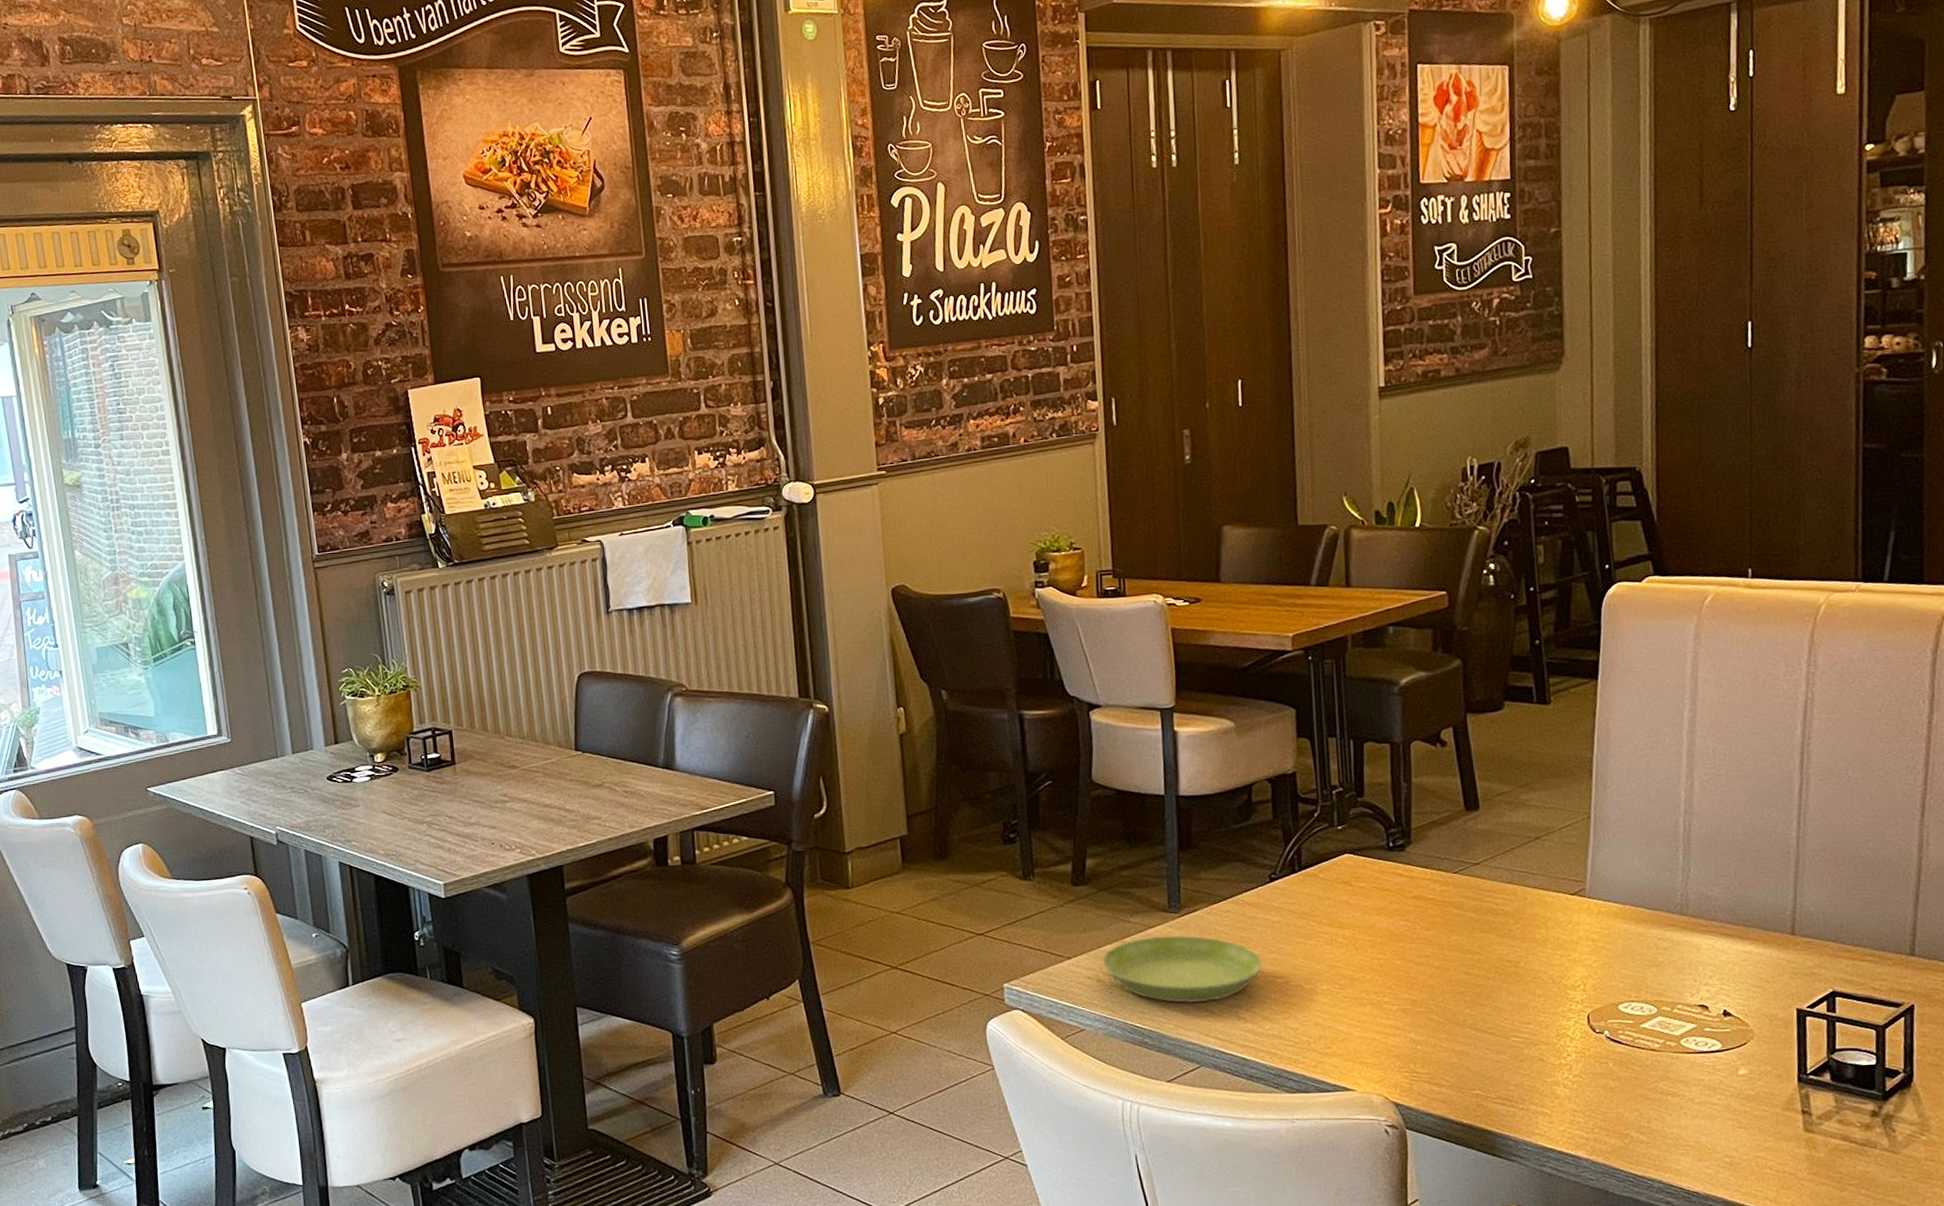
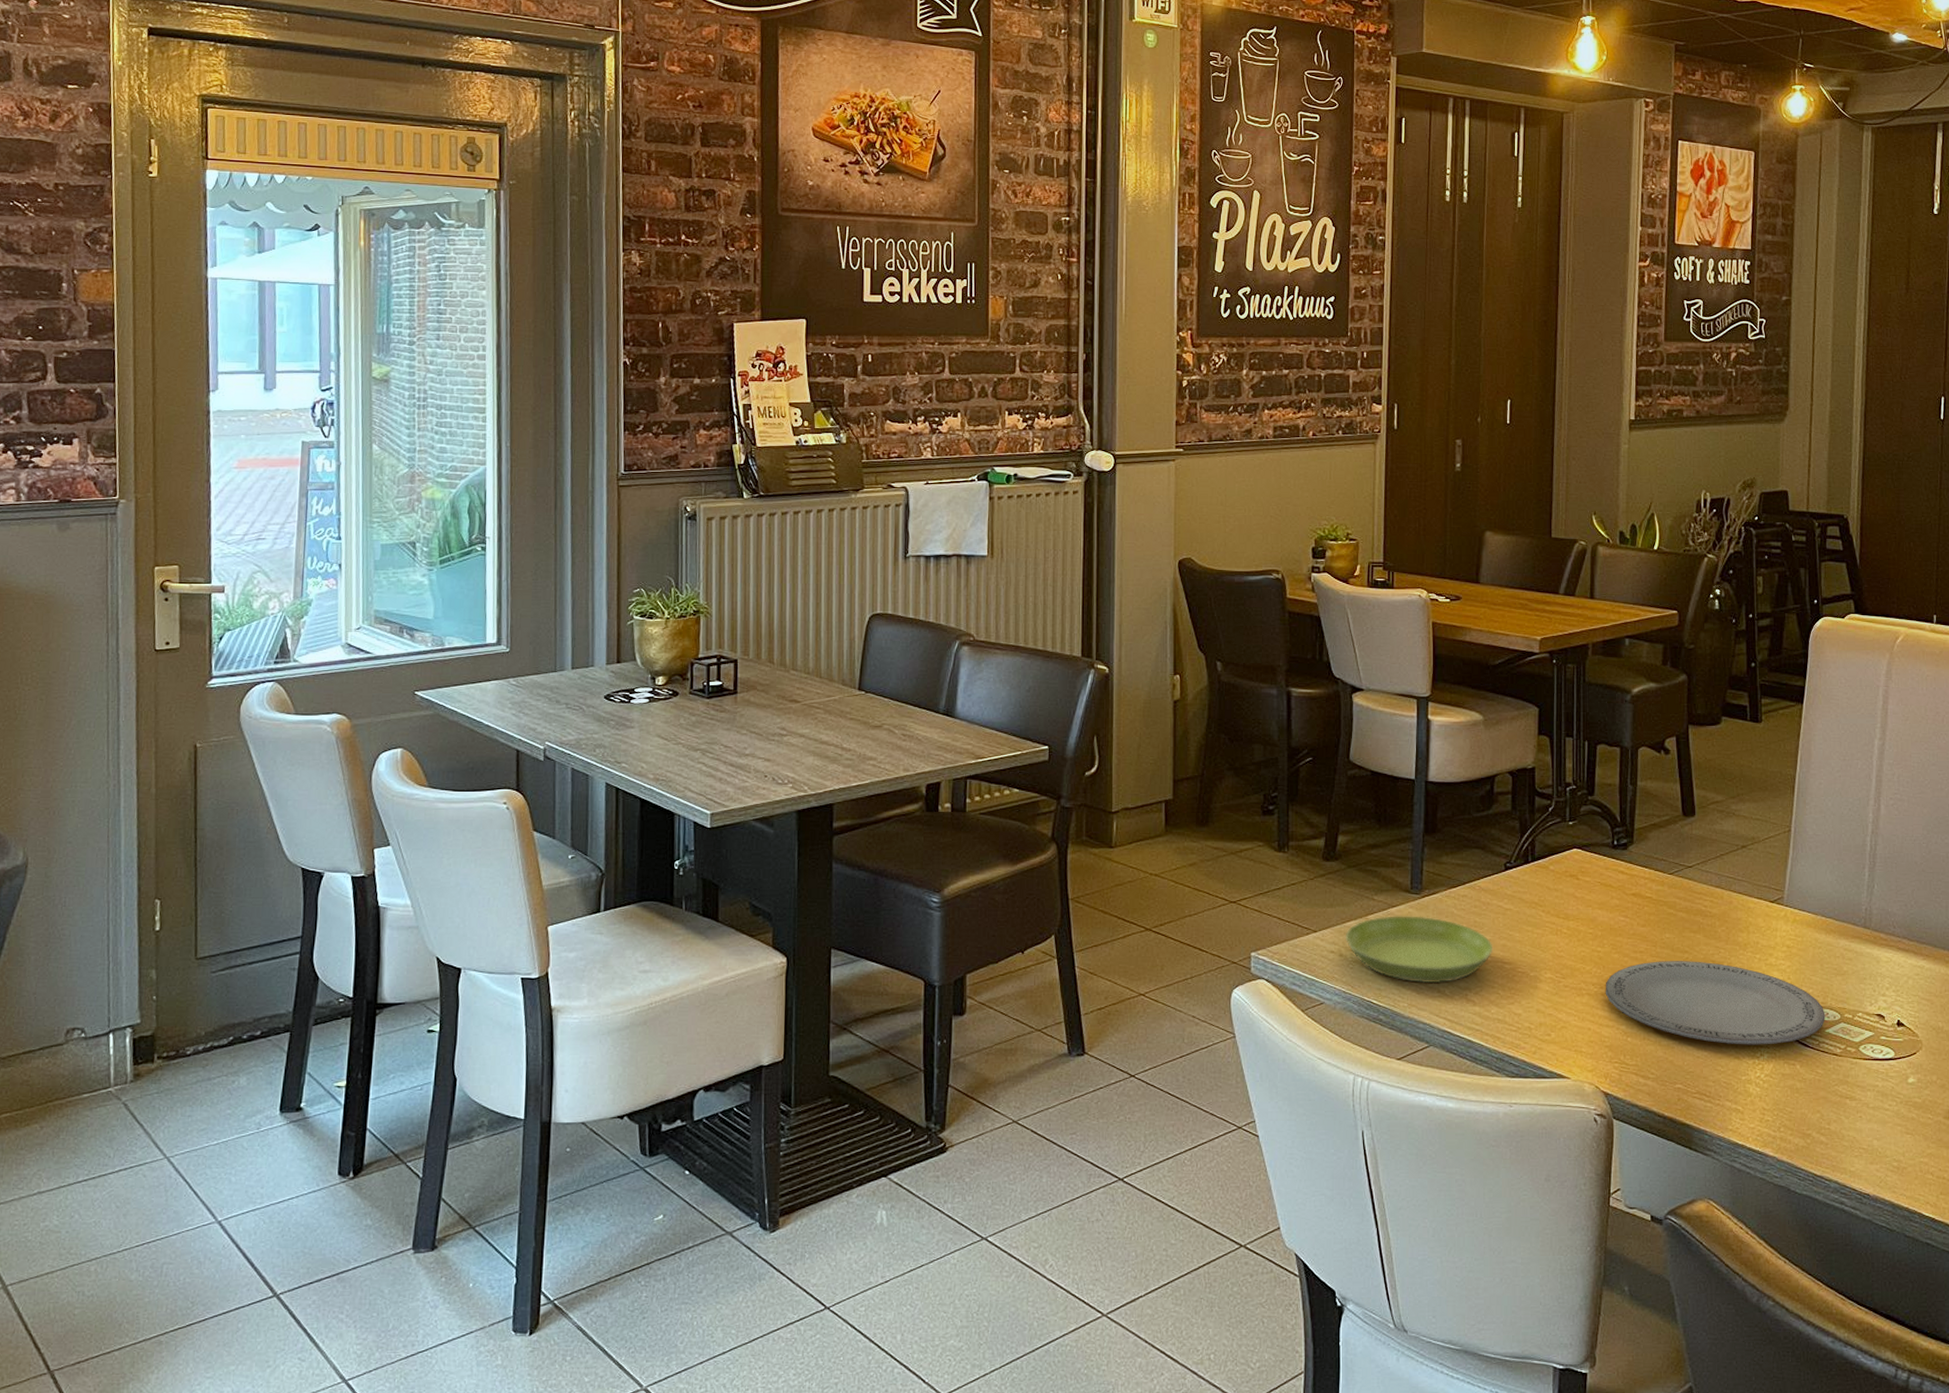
plate: none [1388,962,1640,1046] -> present [1605,961,1825,1045]

